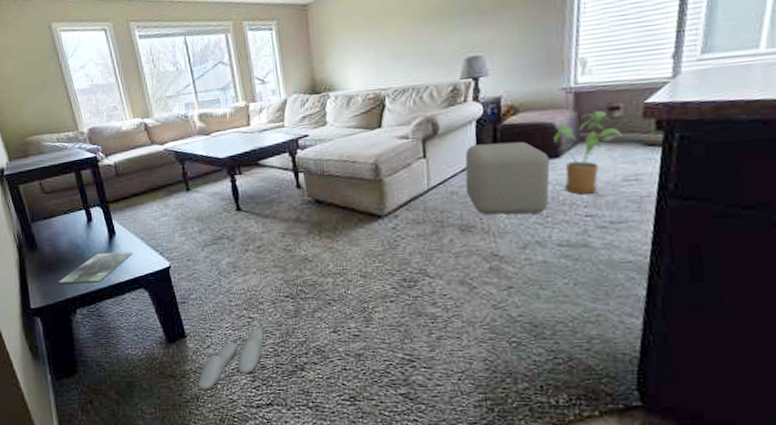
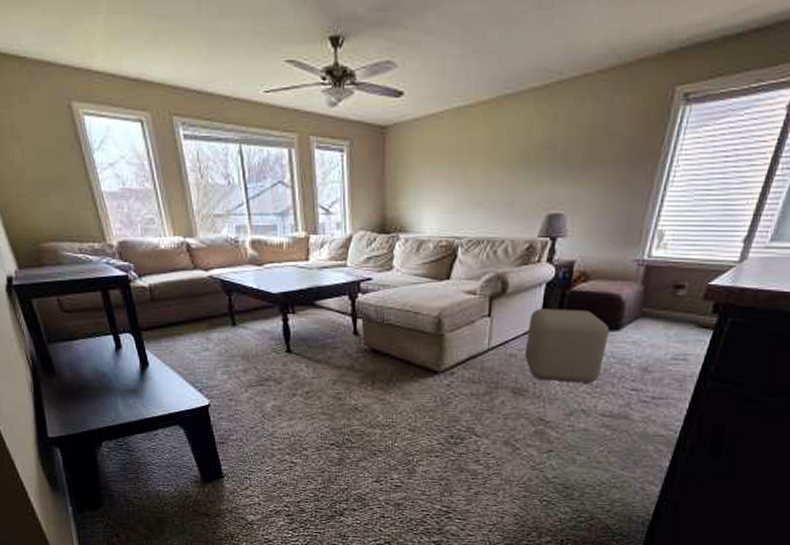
magazine: present [58,252,133,284] -> none [80,384,168,416]
slippers: present [197,329,264,390] -> none [233,474,305,529]
house plant: present [553,110,624,195] -> none [617,286,682,369]

